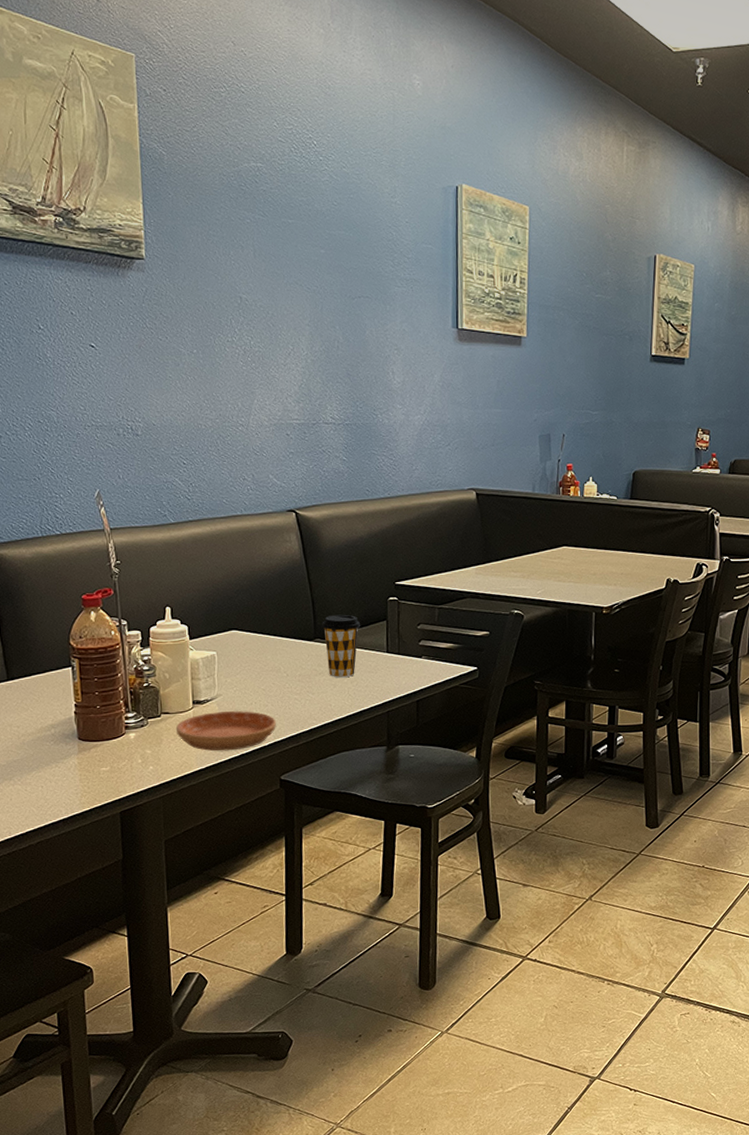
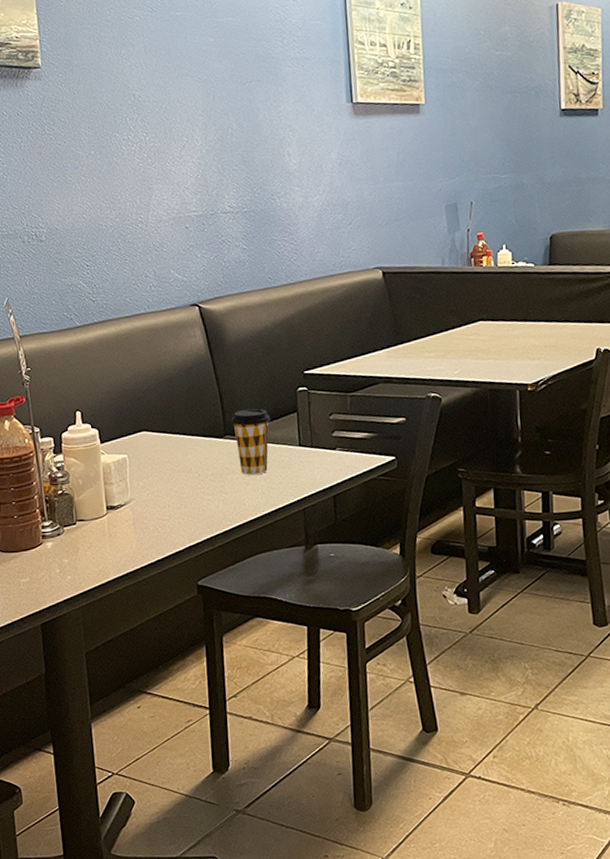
saucer: present [175,711,276,751] -> none [91,514,191,558]

